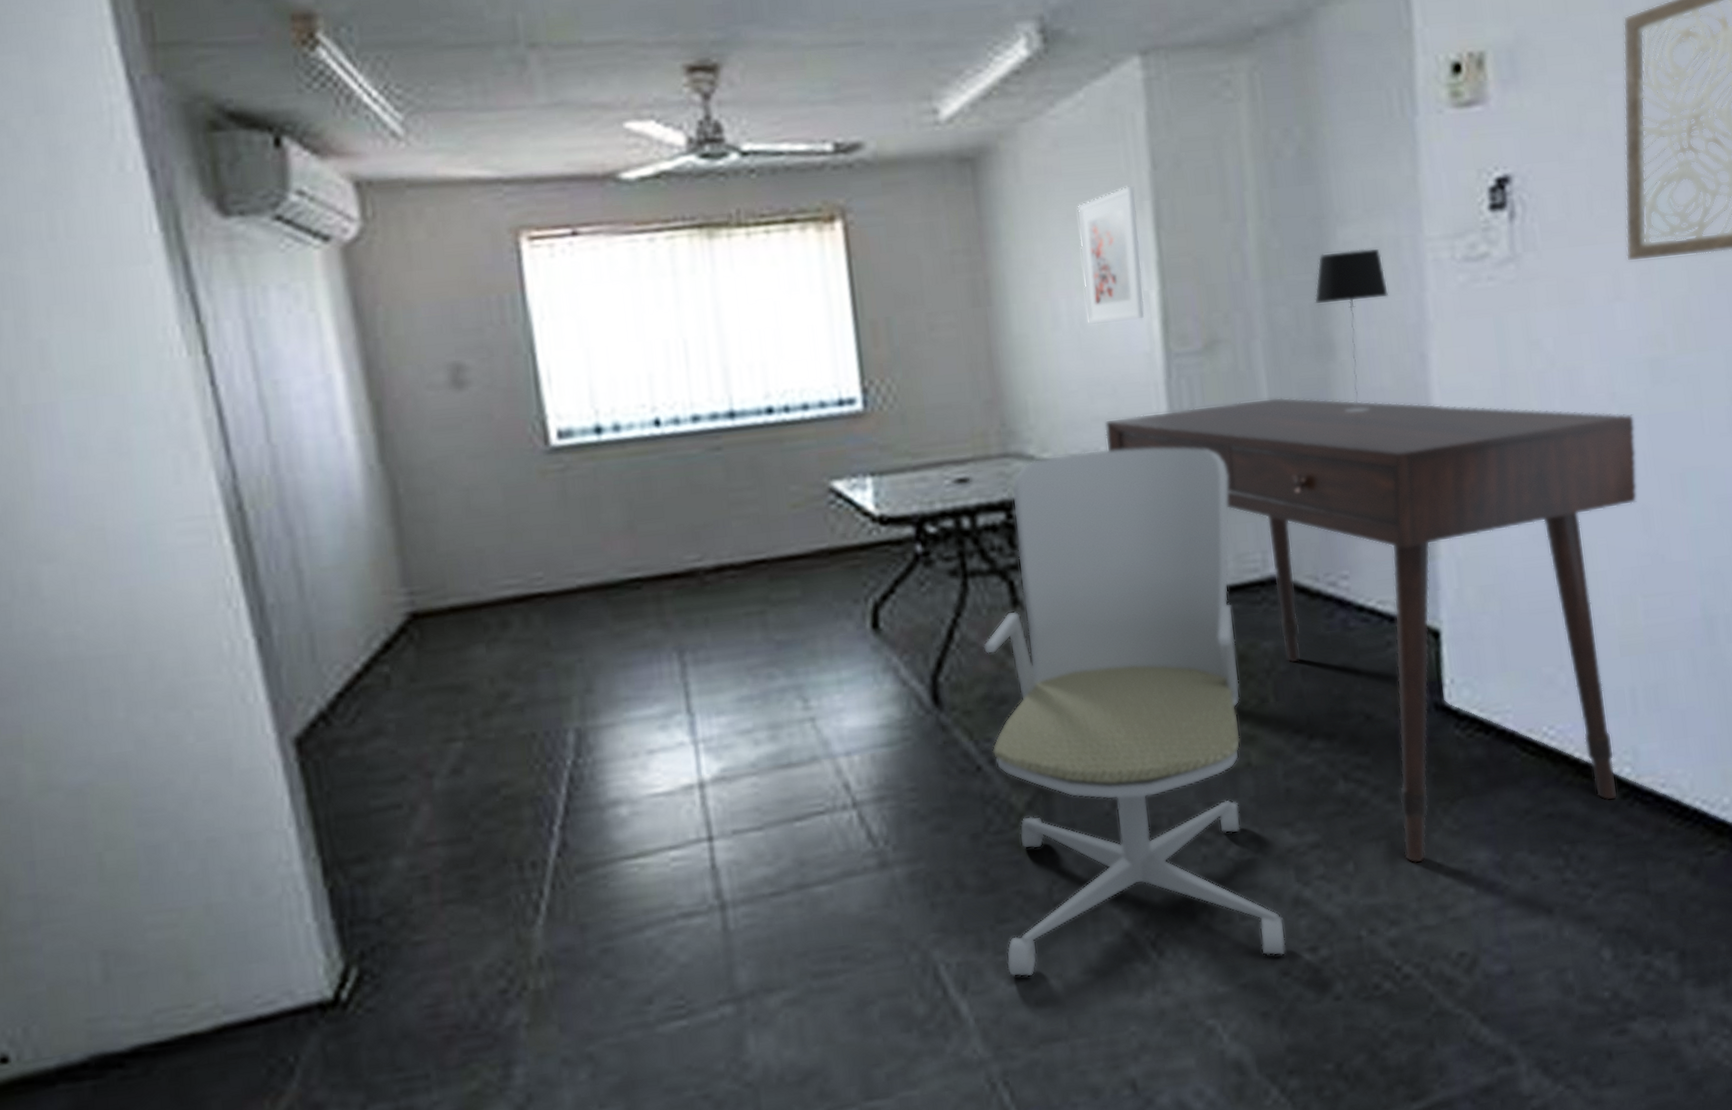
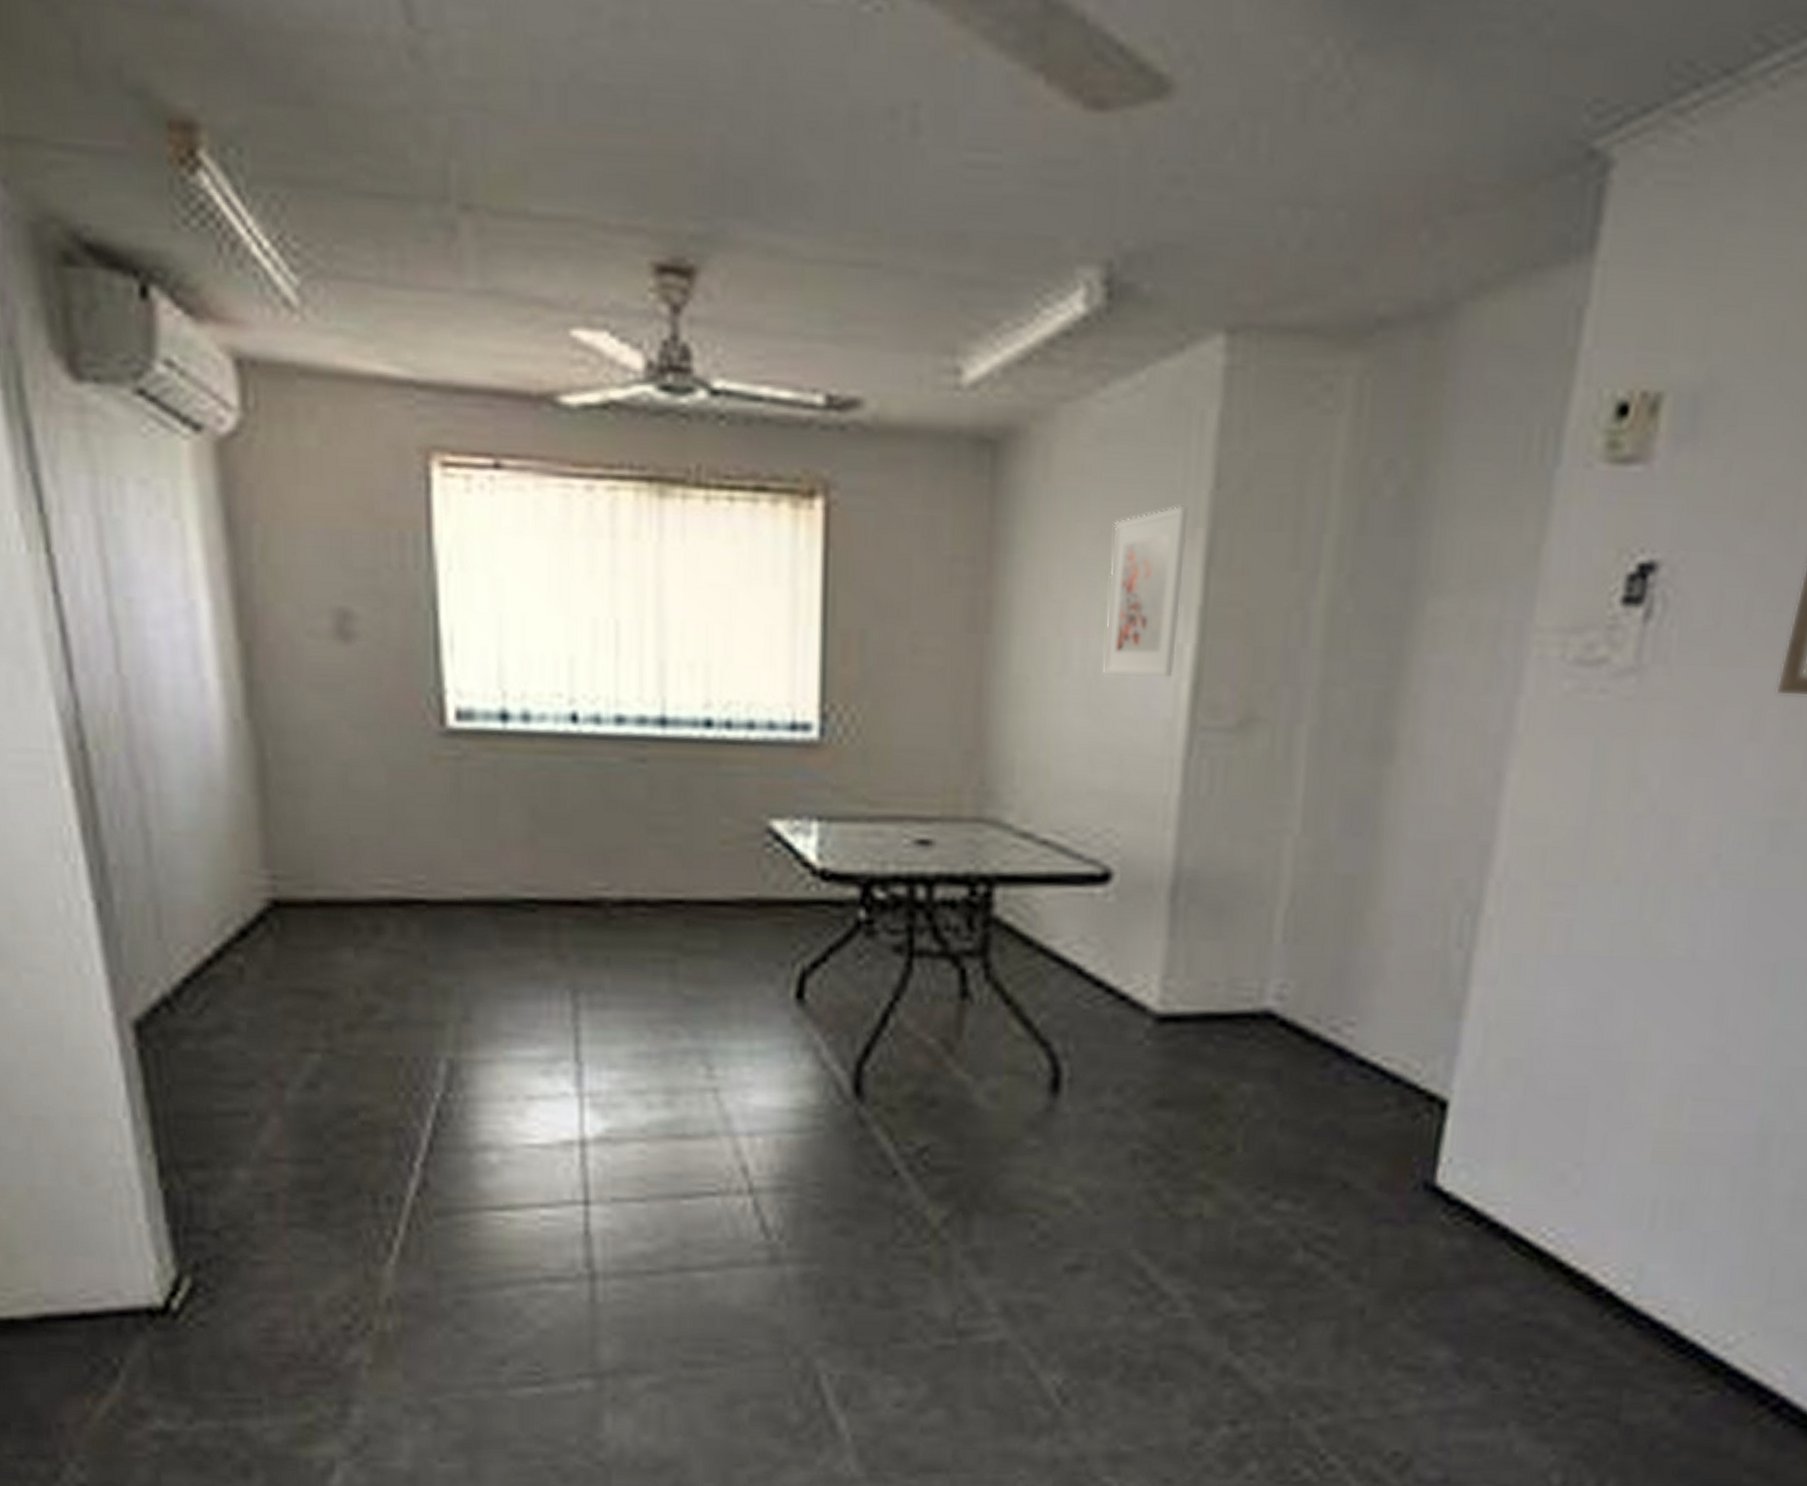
office chair: present [983,447,1287,977] -> none [895,829,1238,1424]
desk: present [1104,397,1638,863] -> none [1099,794,1736,1351]
table lamp: present [1314,247,1389,413] -> none [1382,628,1476,832]

